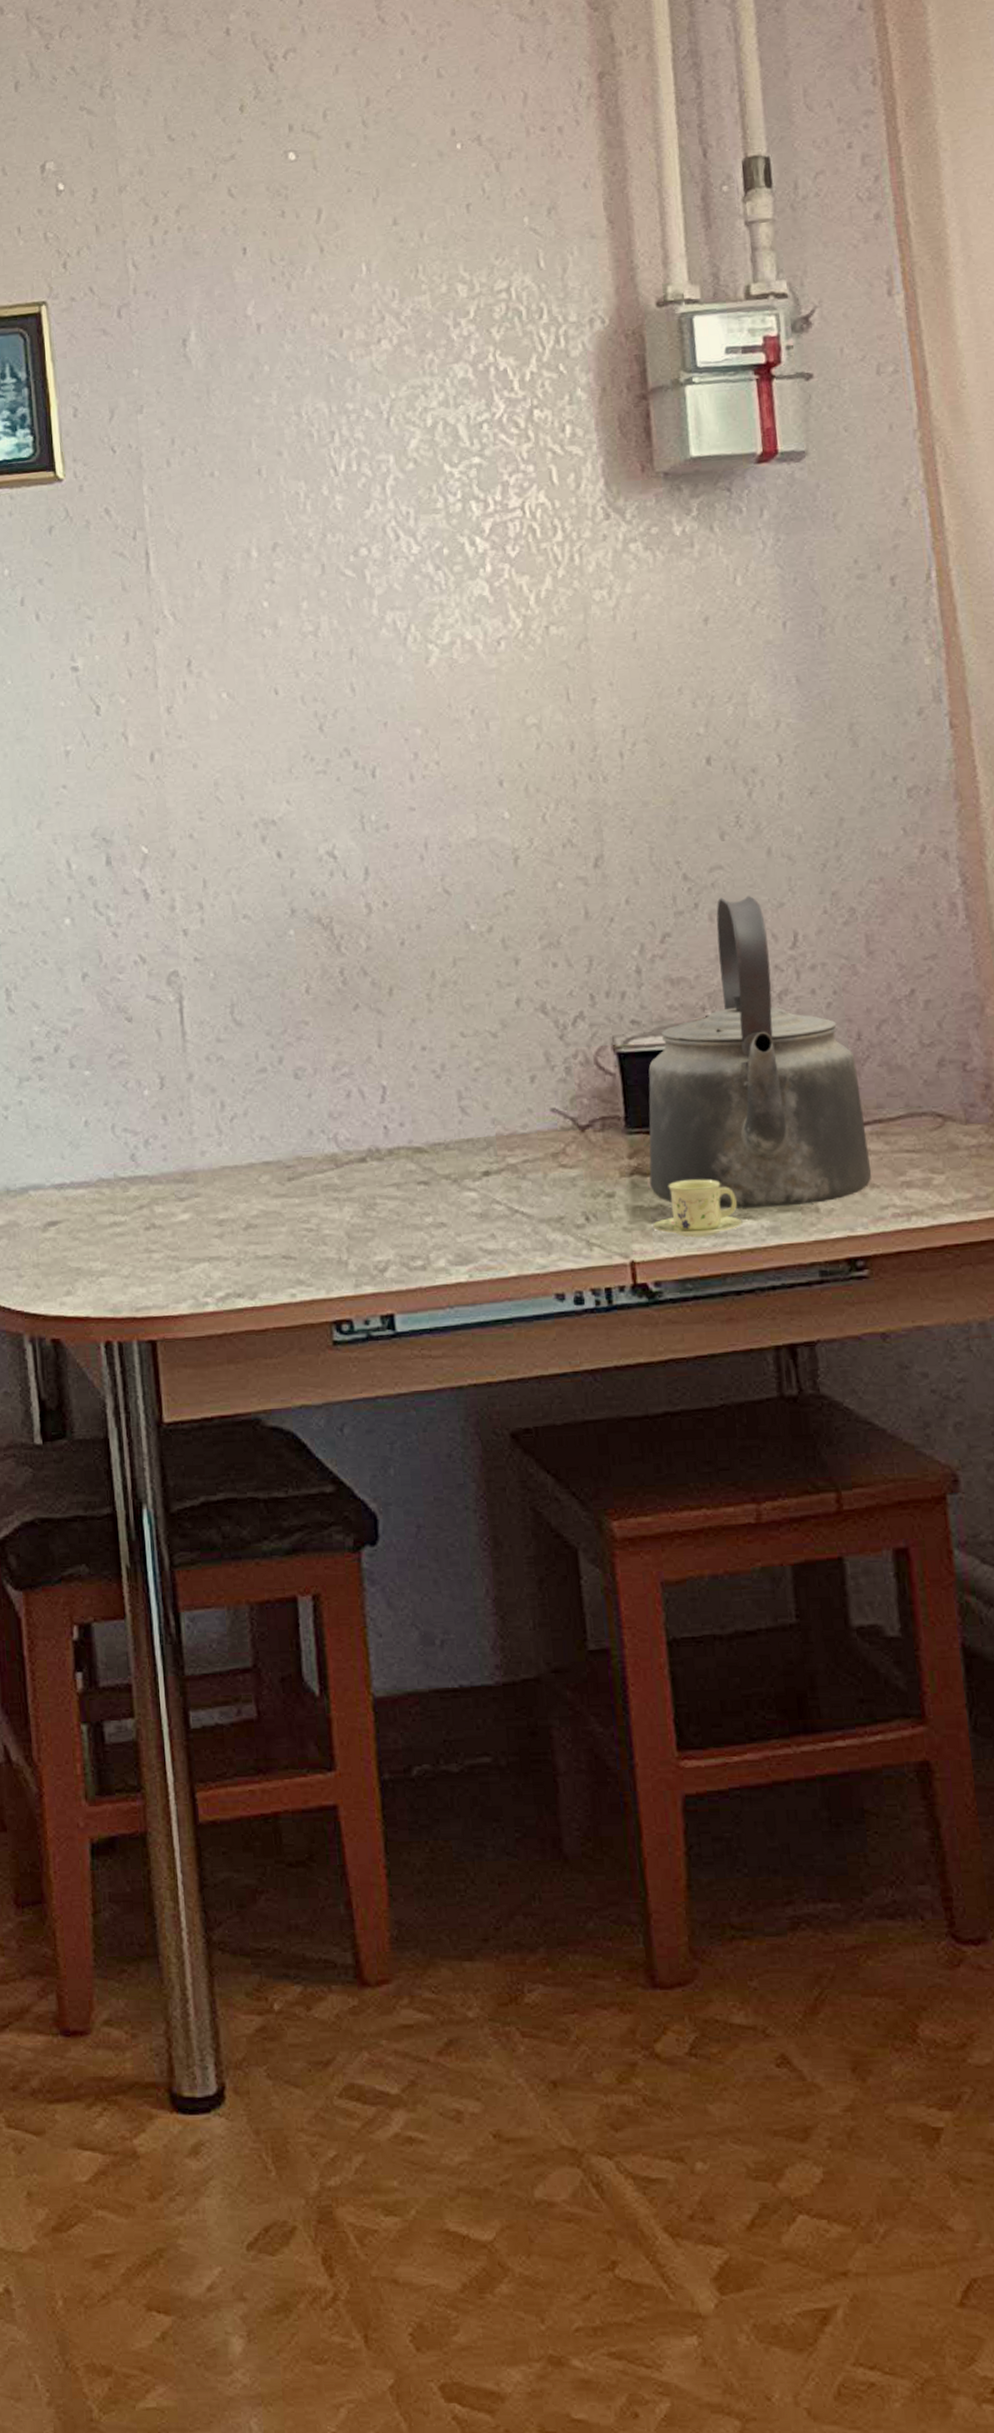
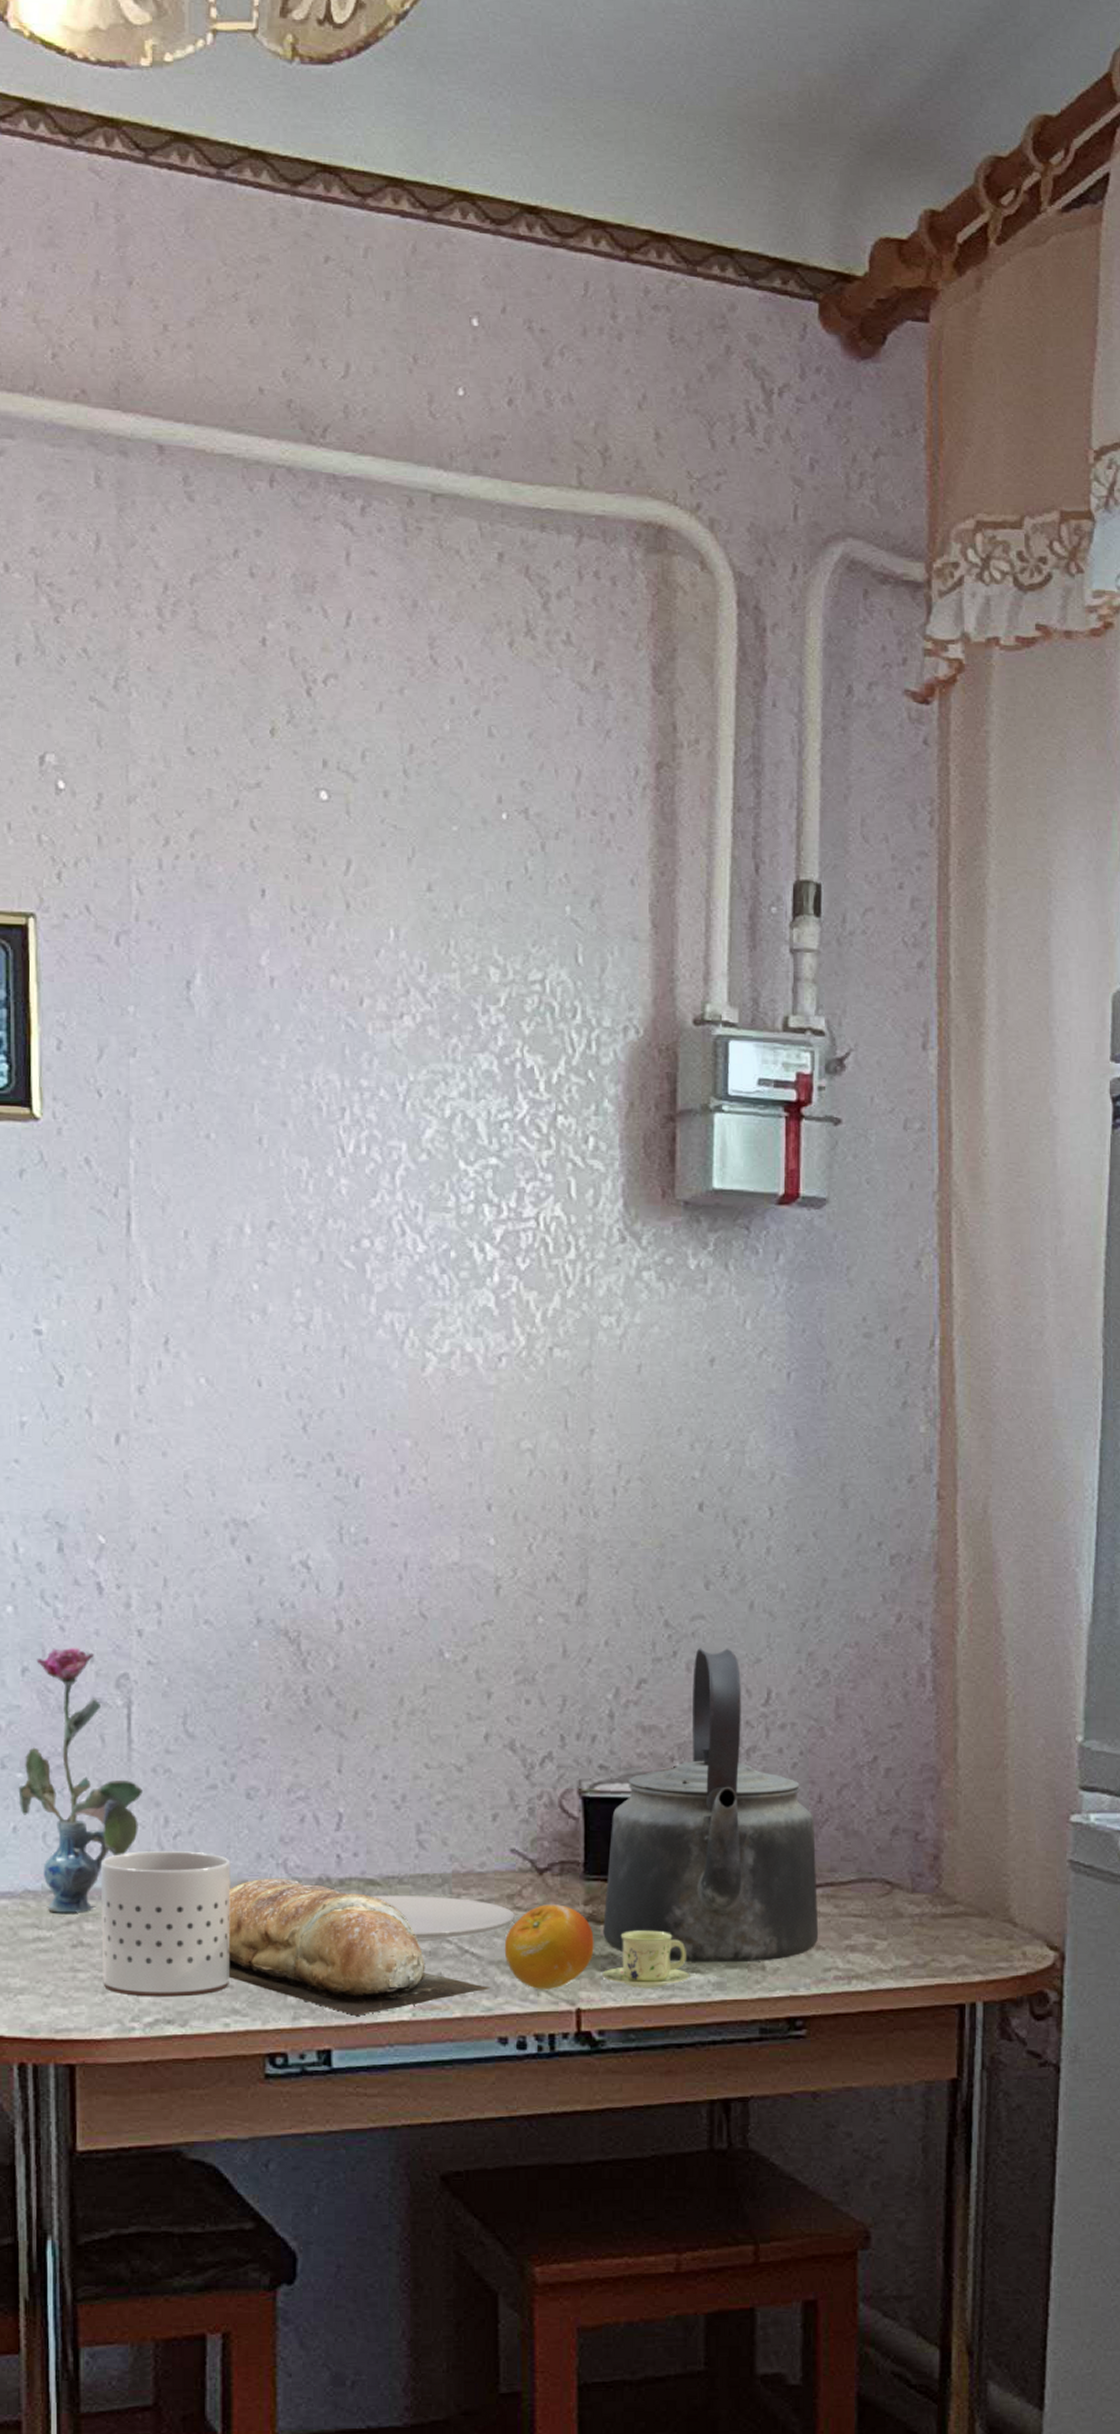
vase: none [87,949,199,1199] -> present [18,1646,142,1913]
mug: none [165,1132,293,1273] -> present [100,1851,231,1997]
bread loaf: none [285,1151,544,1280] -> present [228,1878,491,2016]
plate: none [418,1159,562,1205] -> present [369,1896,516,1942]
fruit: none [553,1159,643,1245] -> present [504,1905,594,1990]

